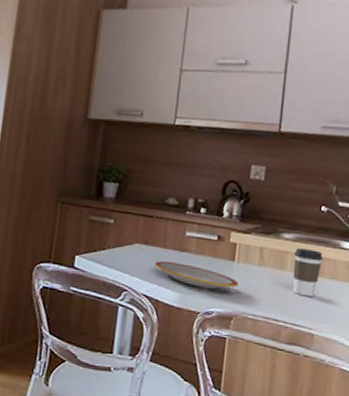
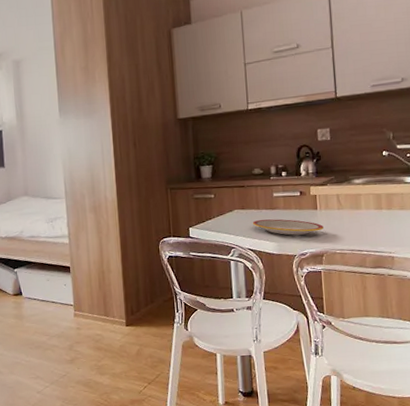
coffee cup: present [293,248,323,297] -> none [366,188,391,228]

